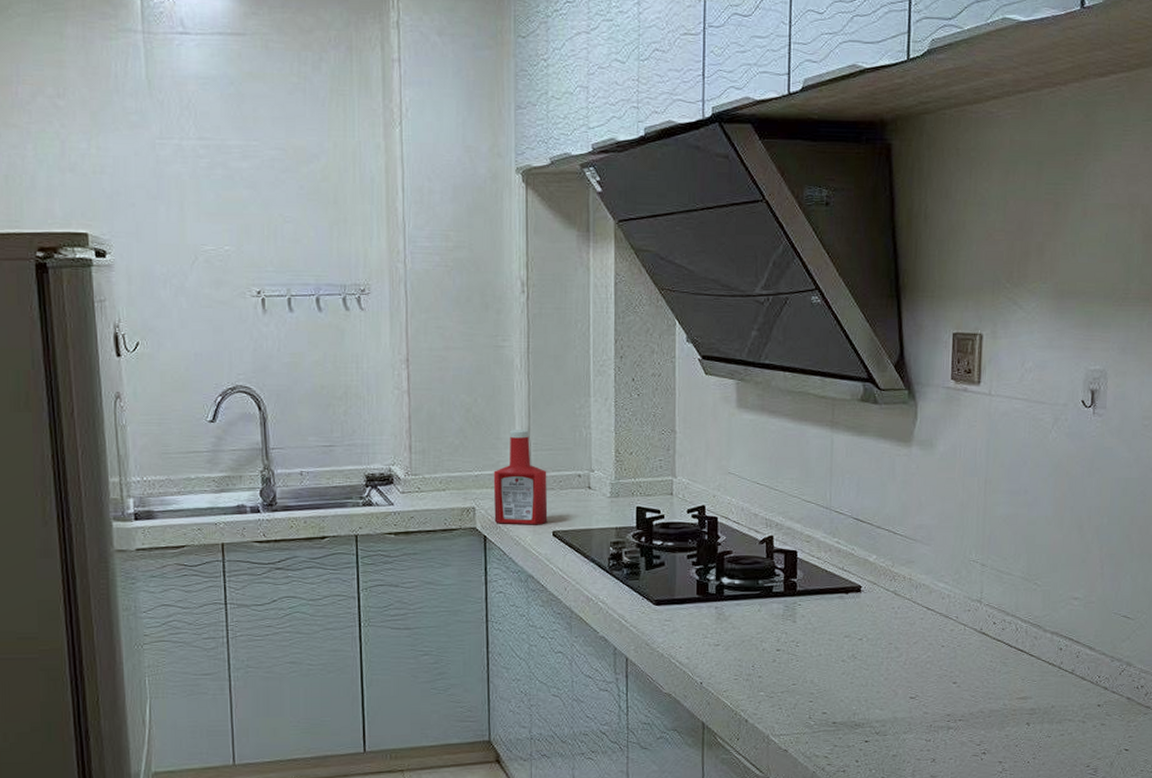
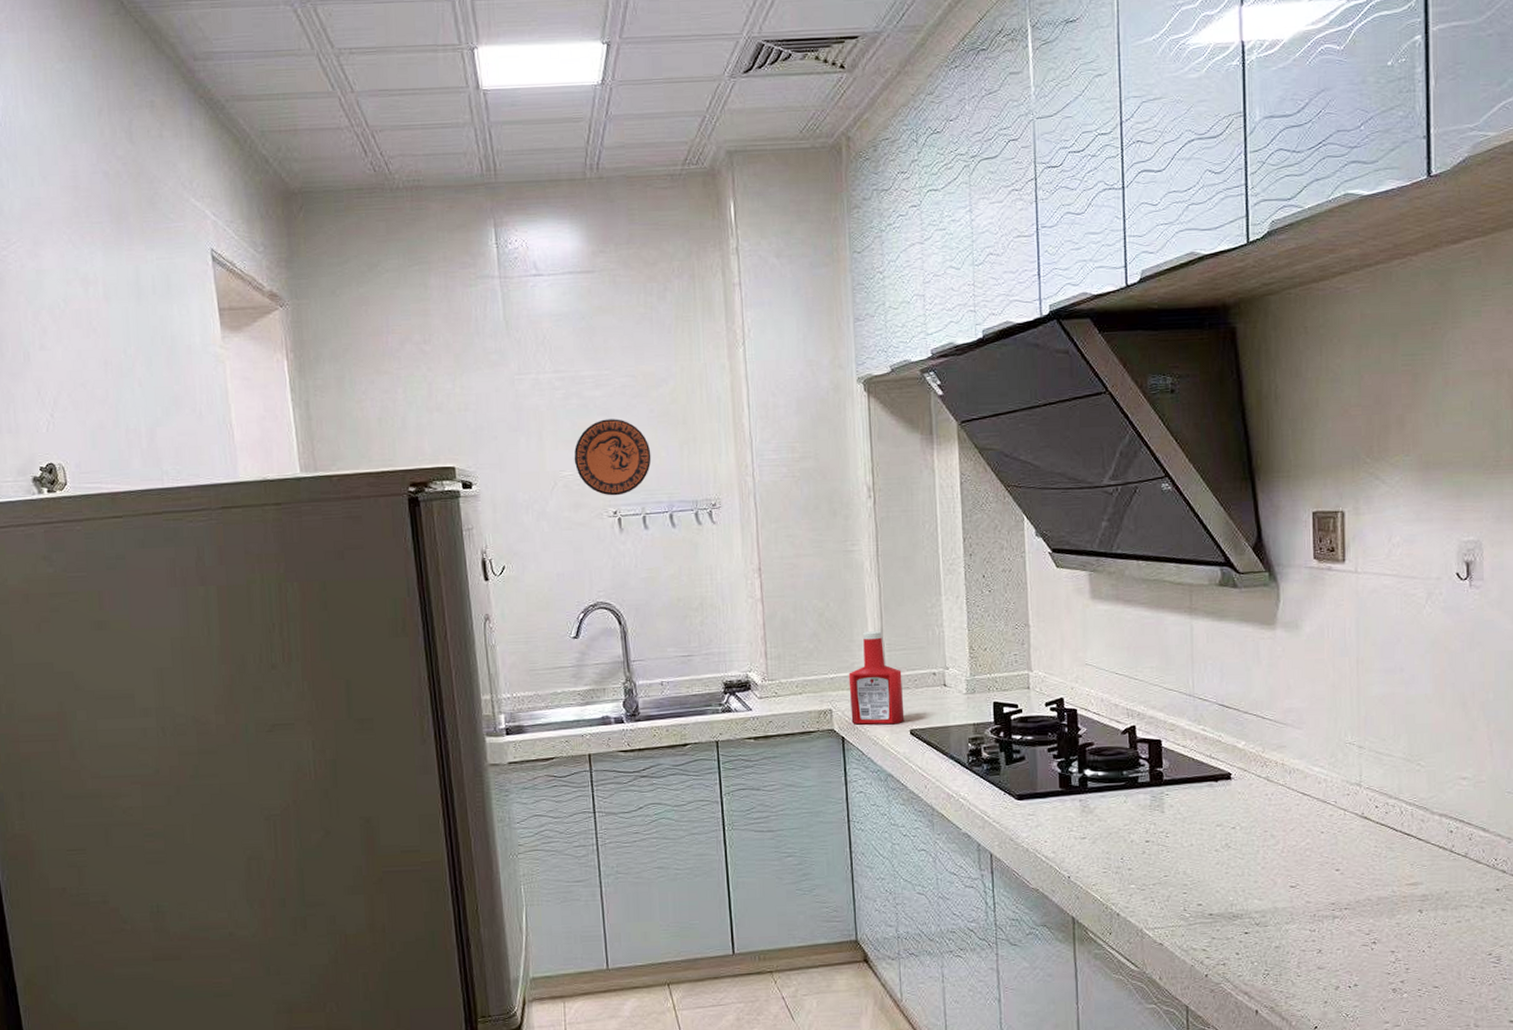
decorative plate: none [217,193,299,275] -> present [574,419,652,496]

